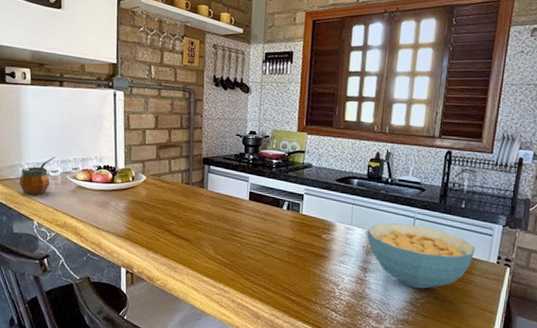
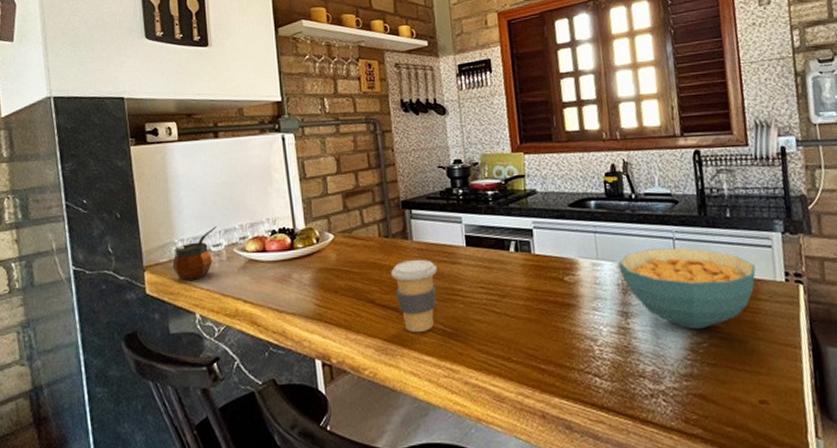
coffee cup: none [187,204,224,260] -> present [391,259,437,333]

